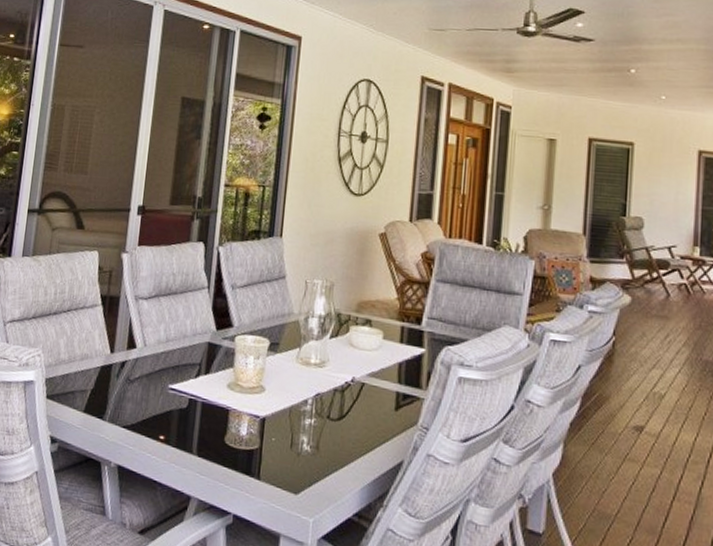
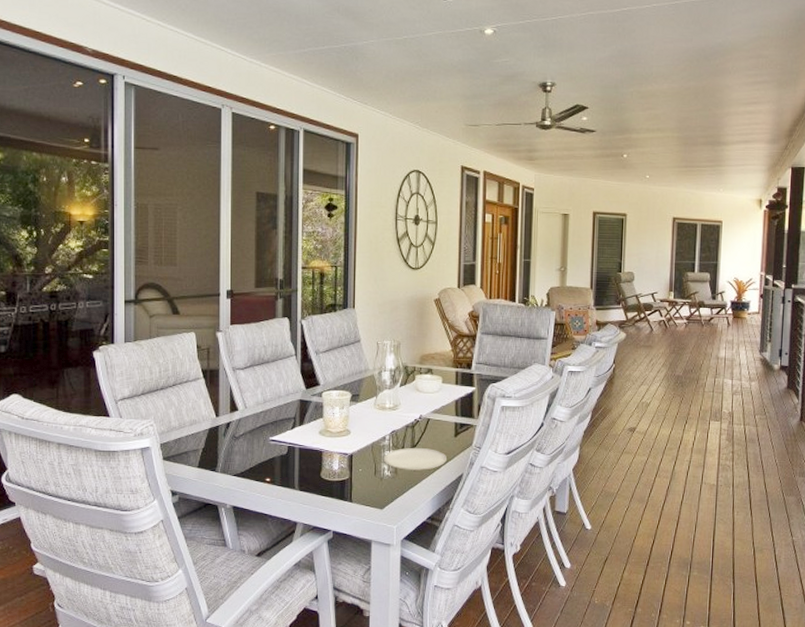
plate: none [302,417,383,450] -> present [383,447,447,470]

